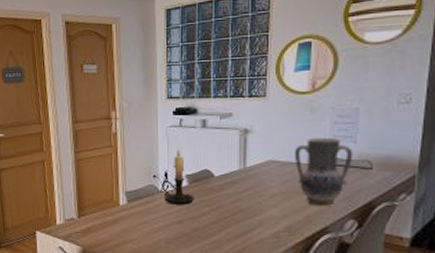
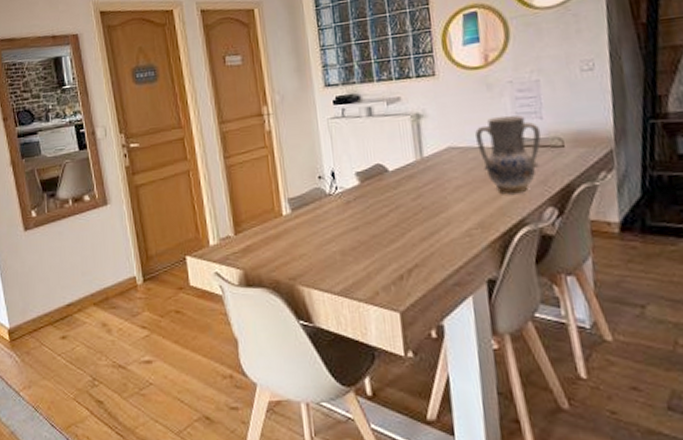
candle holder: present [162,148,194,205] -> none [329,142,369,209]

